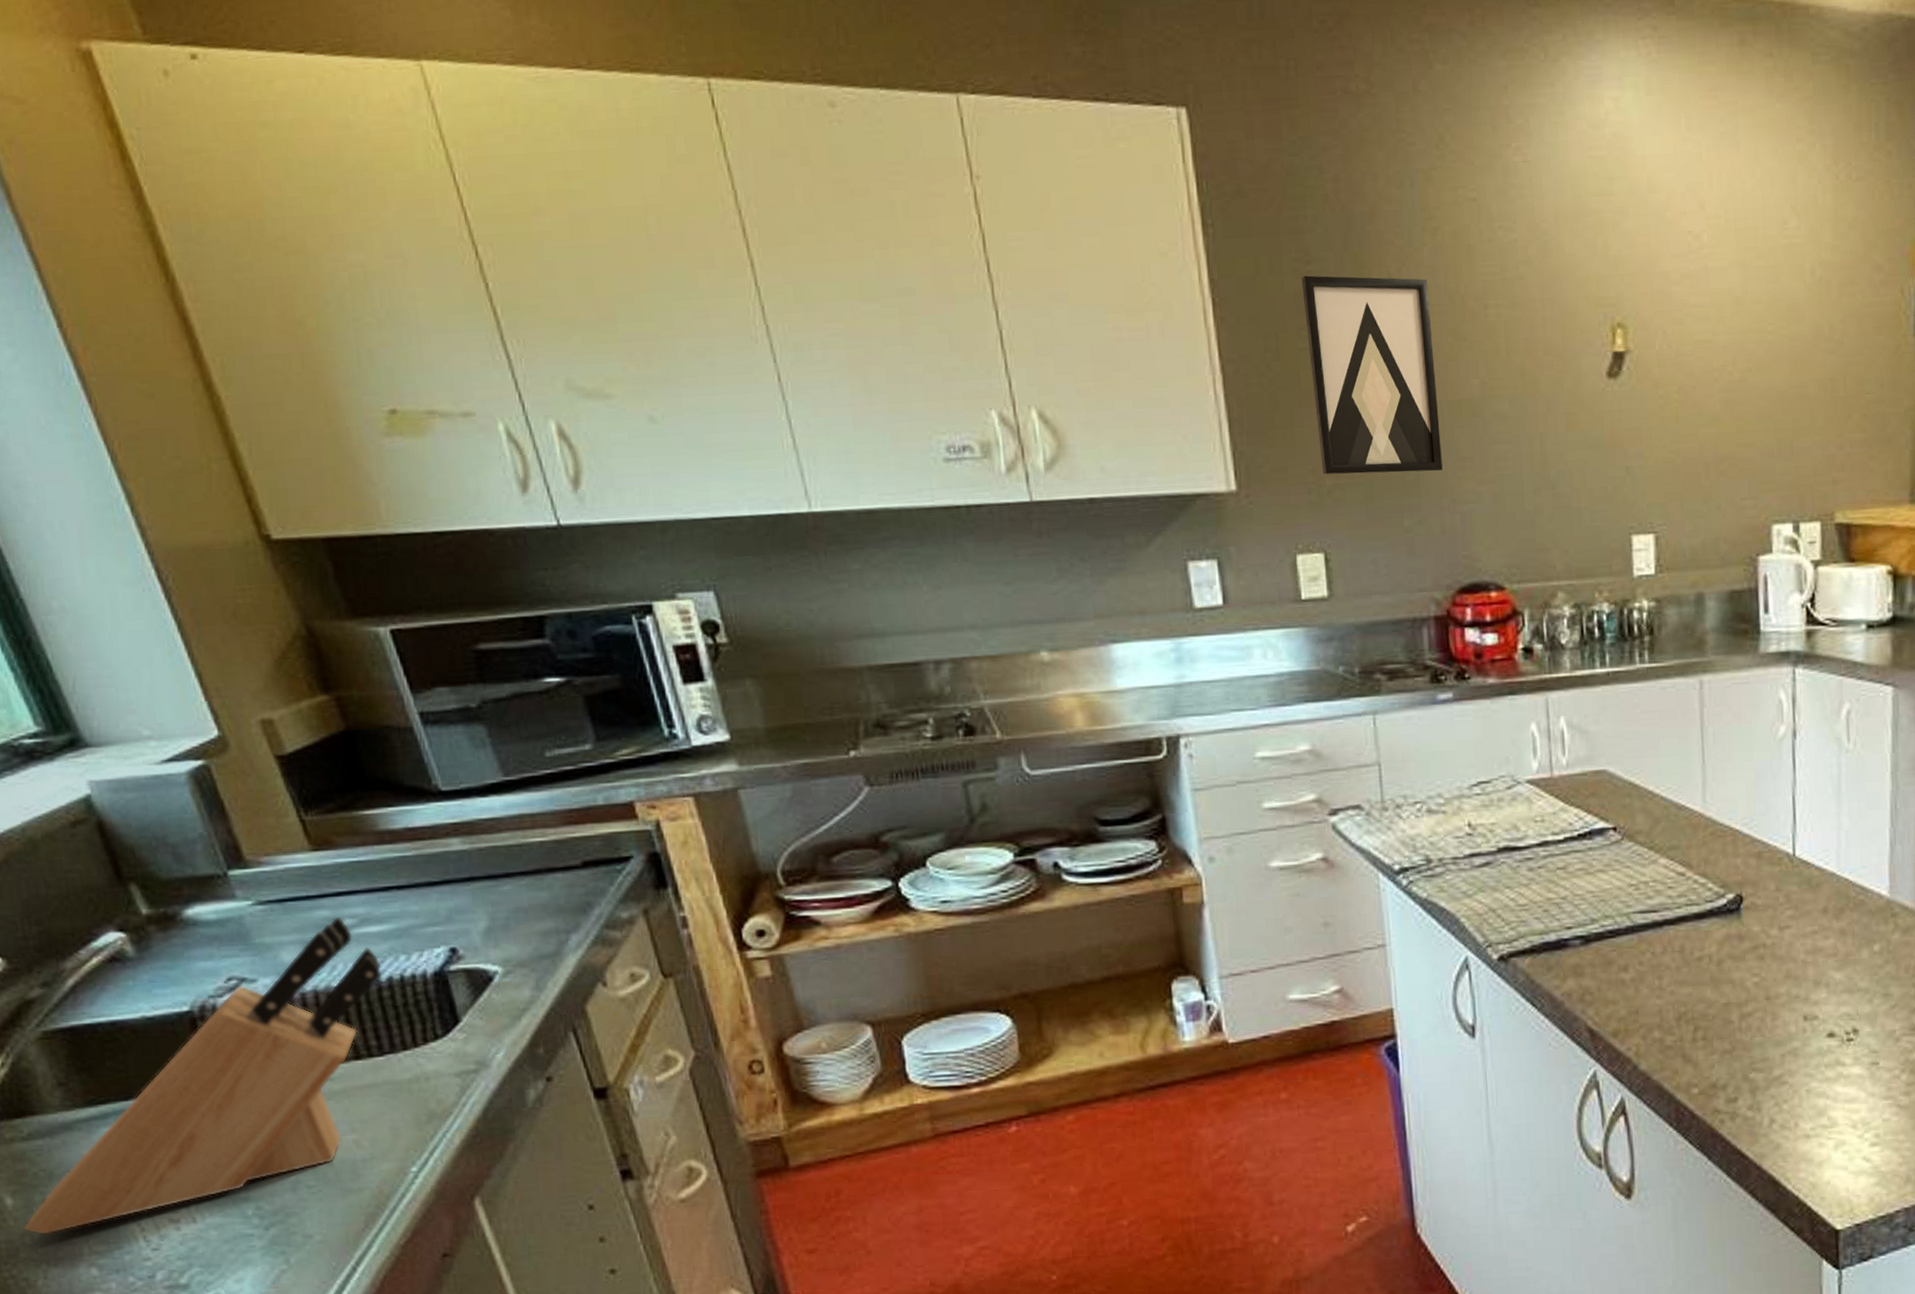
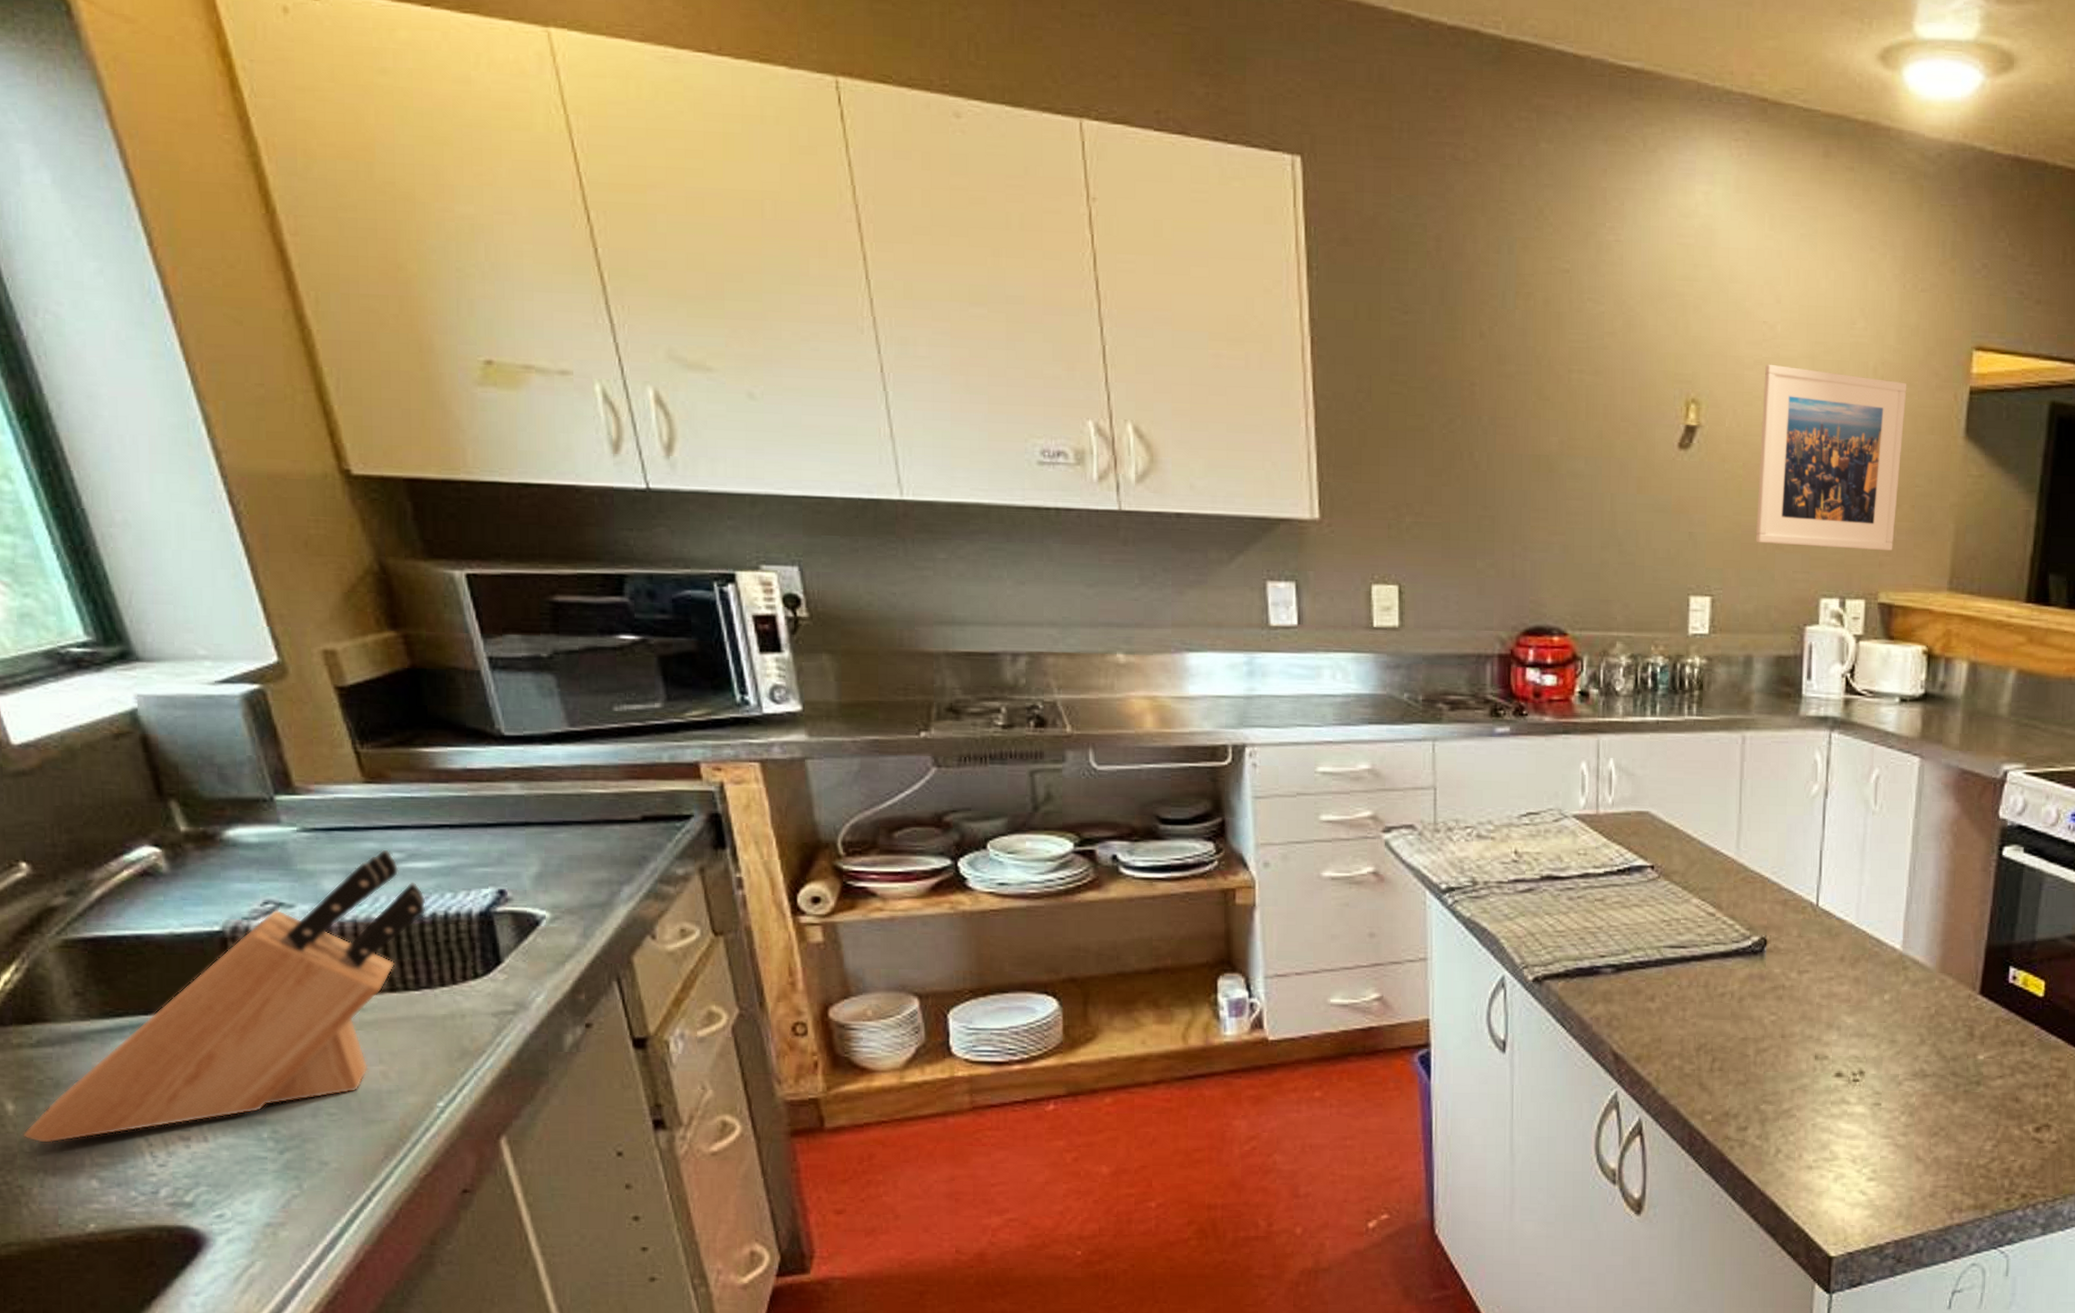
wall art: present [1301,275,1443,475] -> none [1398,325,1518,520]
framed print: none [1693,276,1849,472] -> present [1756,364,1907,550]

